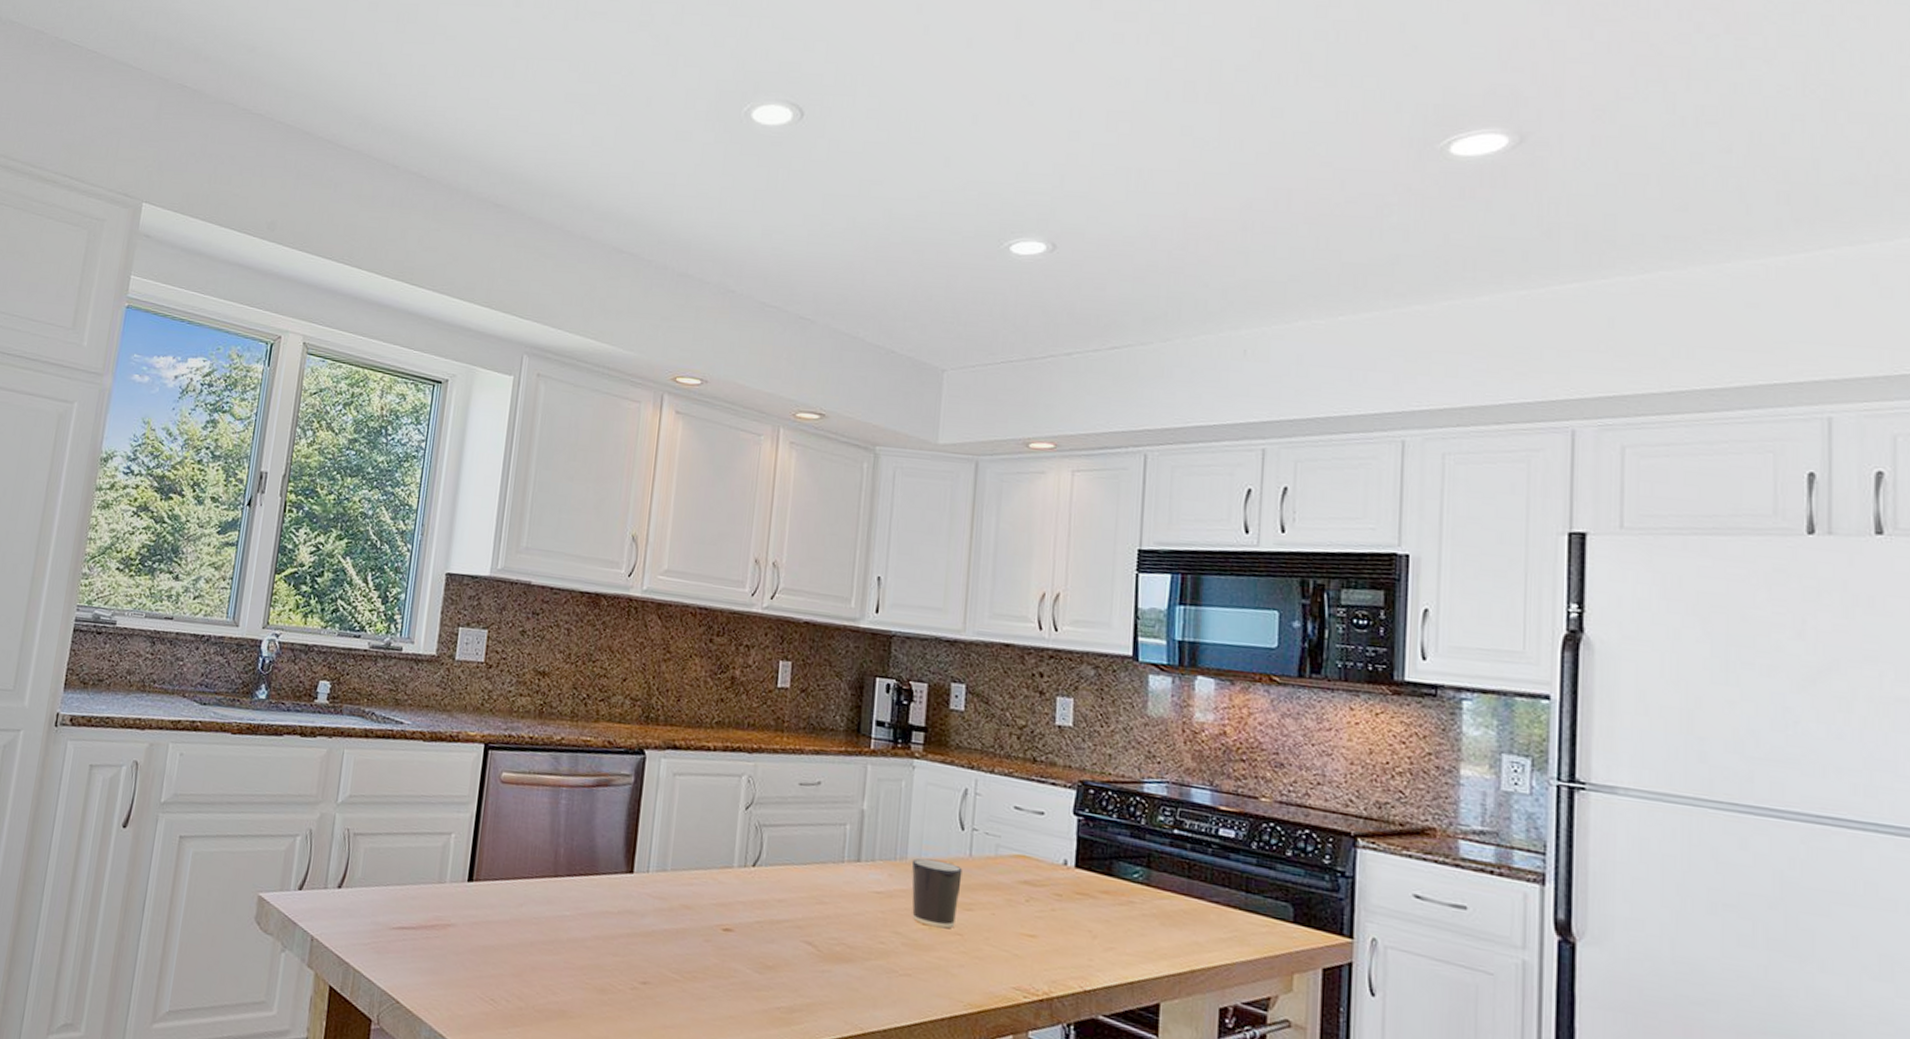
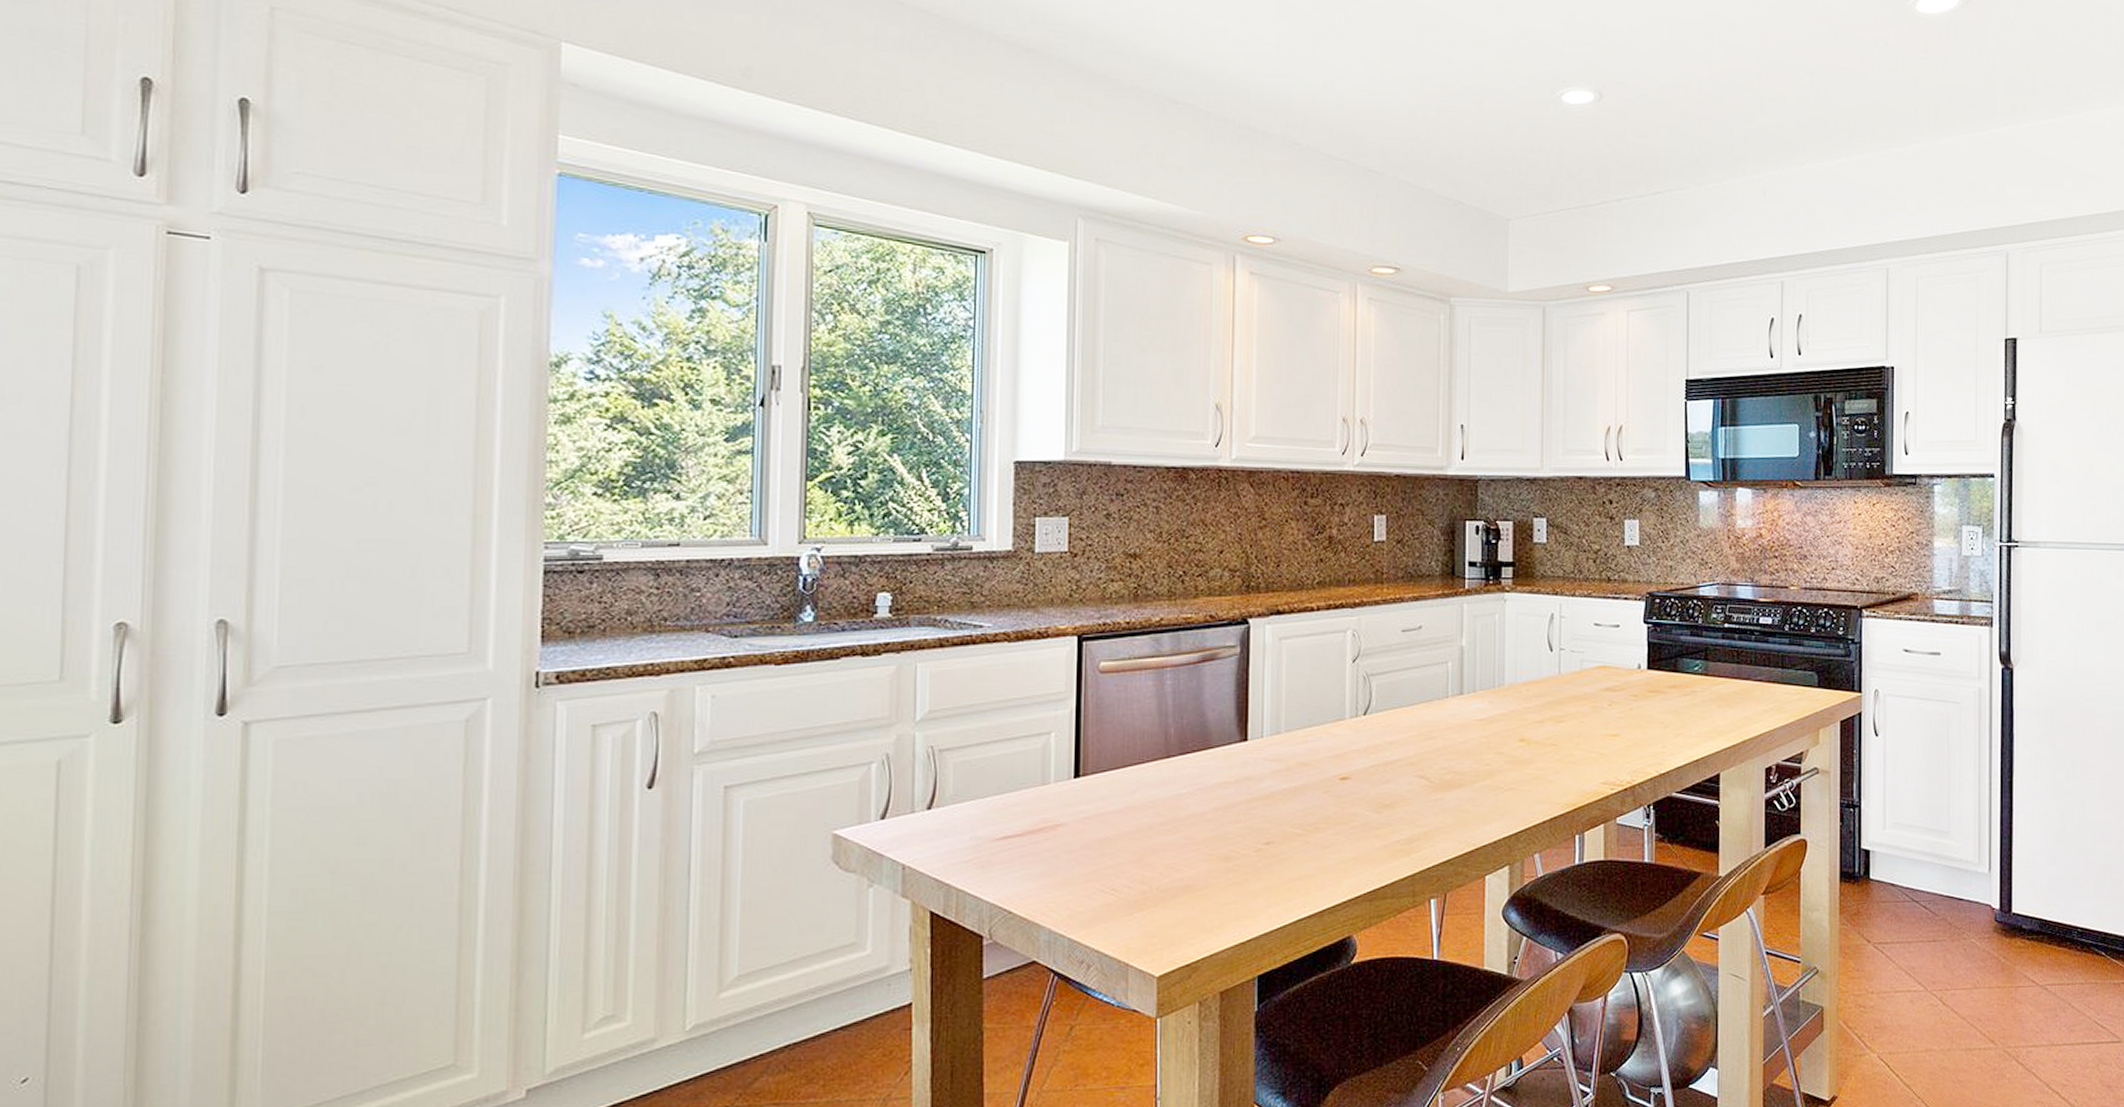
mug: present [911,858,963,929] -> none [1509,682,1553,742]

